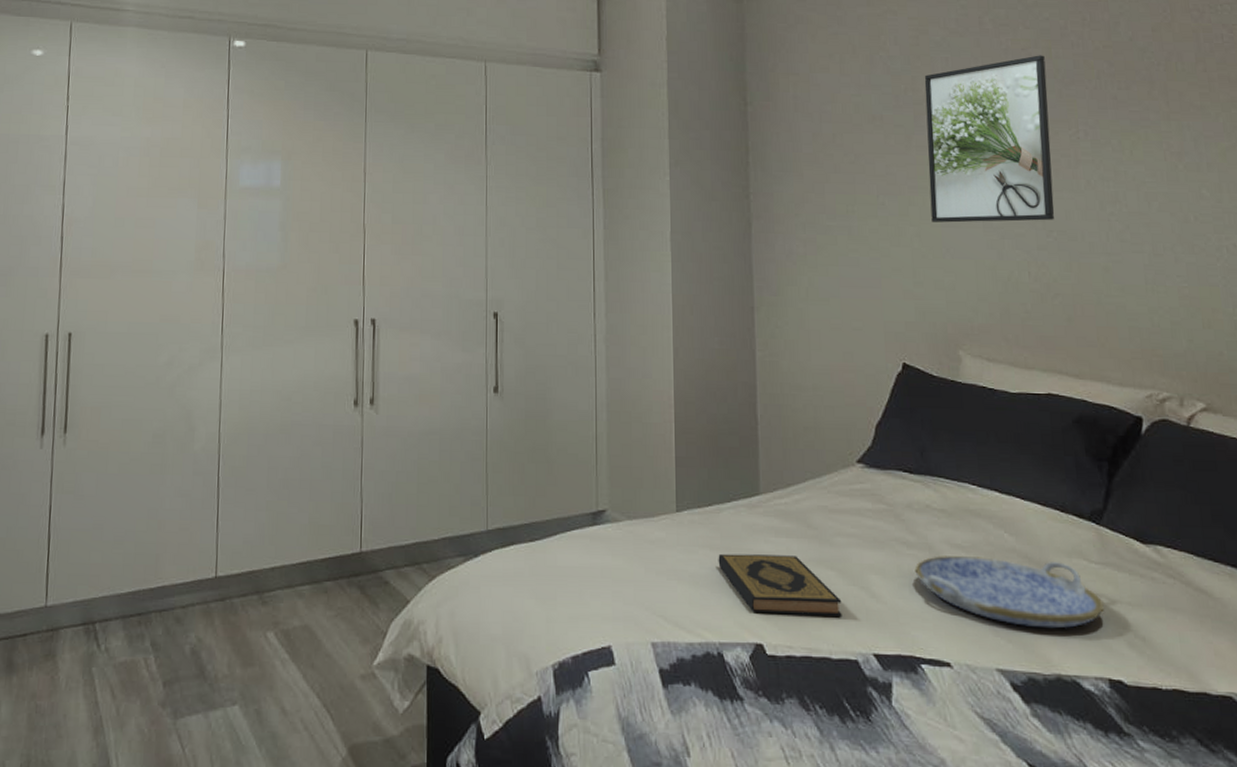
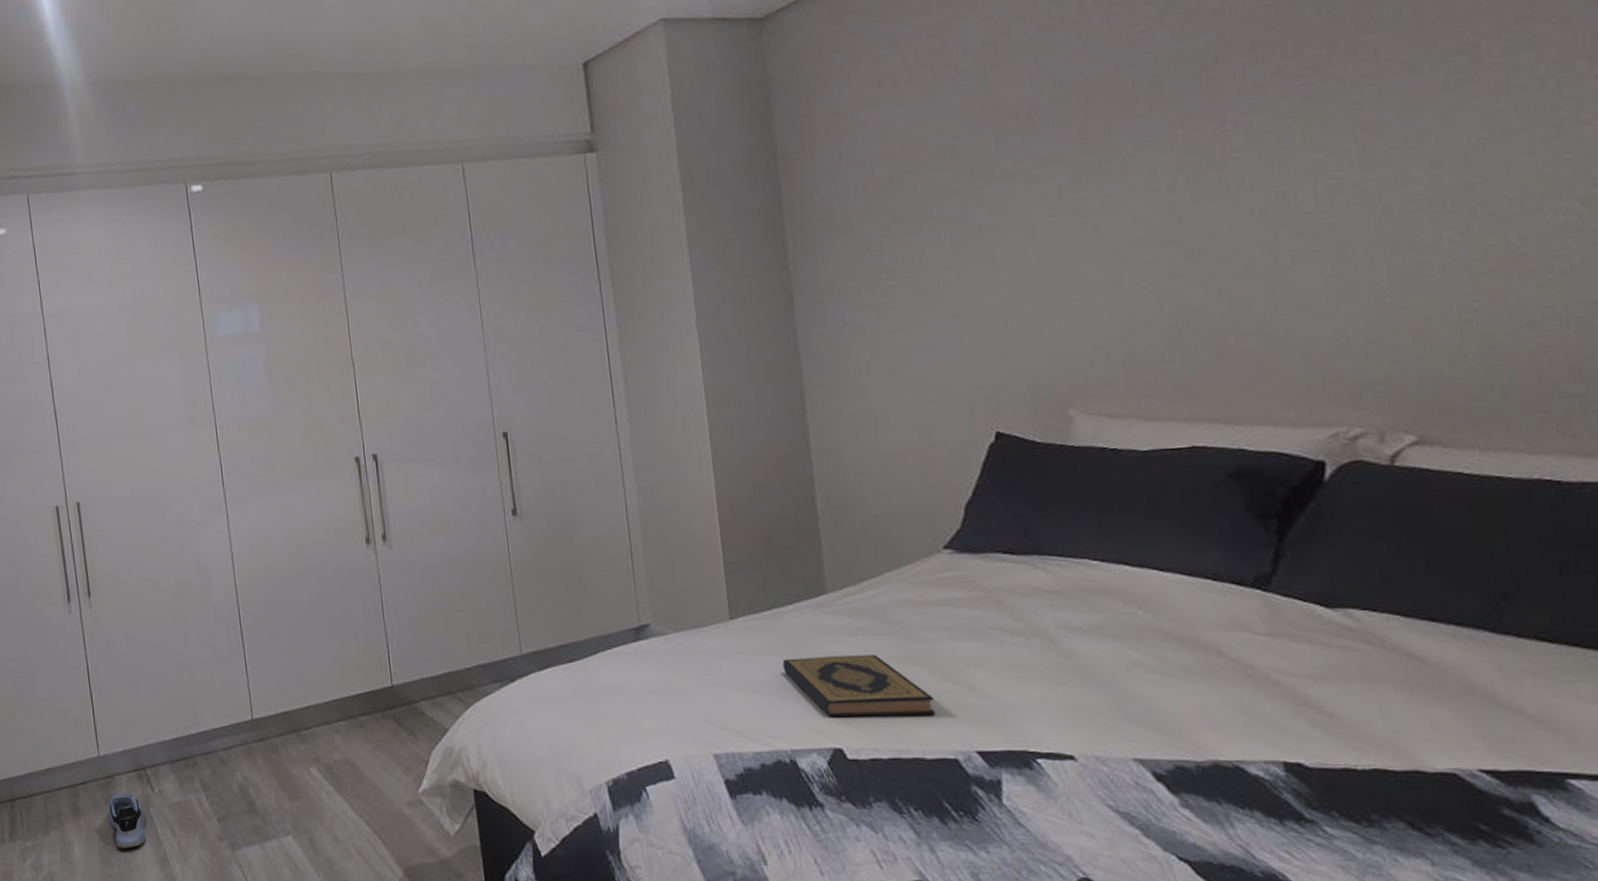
shoe: none [45,649,87,711] -> present [109,793,147,848]
serving tray: present [914,556,1105,629] -> none [1023,637,1276,712]
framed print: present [924,55,1055,223] -> none [1006,33,1194,264]

